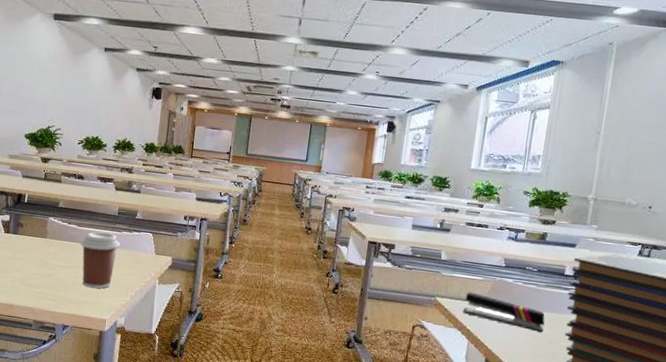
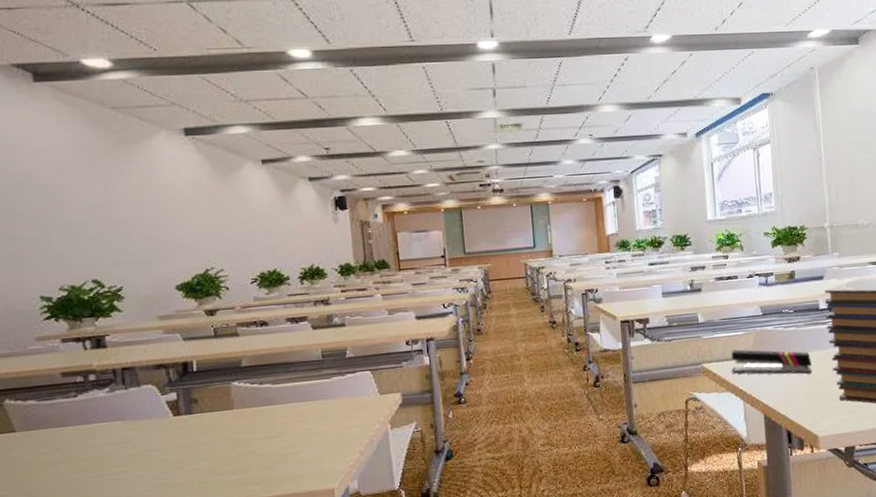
coffee cup: present [80,232,121,289] -> none [280,383,334,456]

